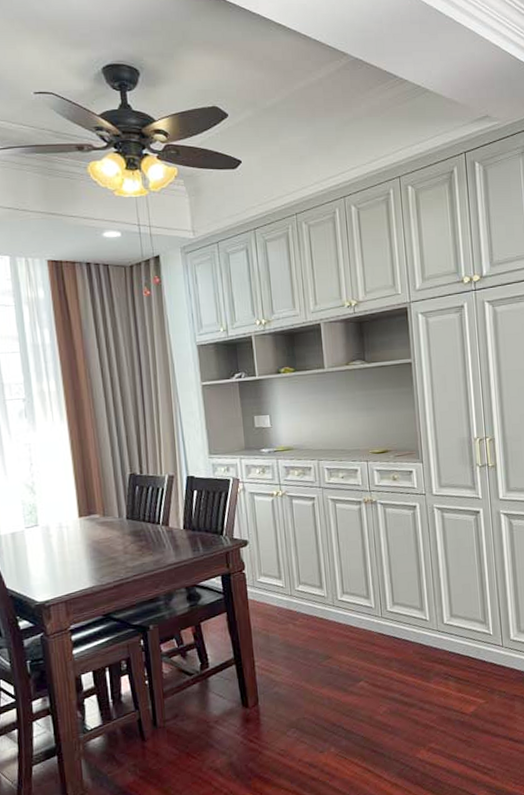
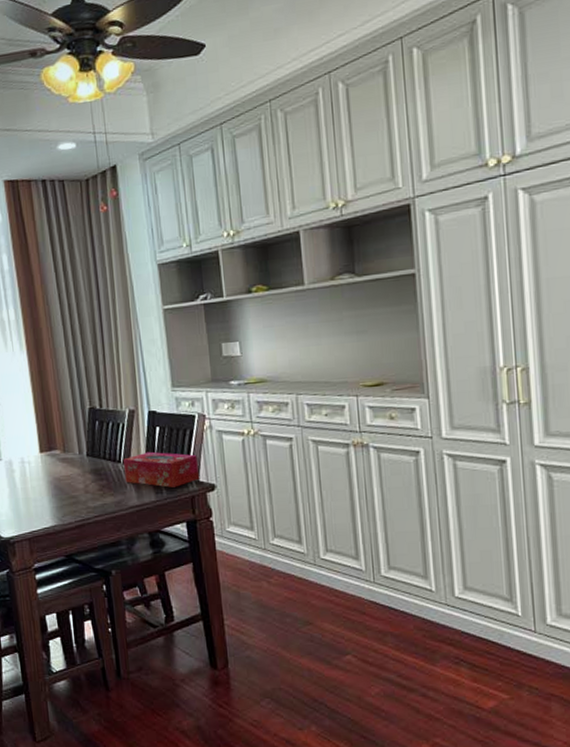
tissue box: none [161,513,233,545] -> present [122,451,199,488]

